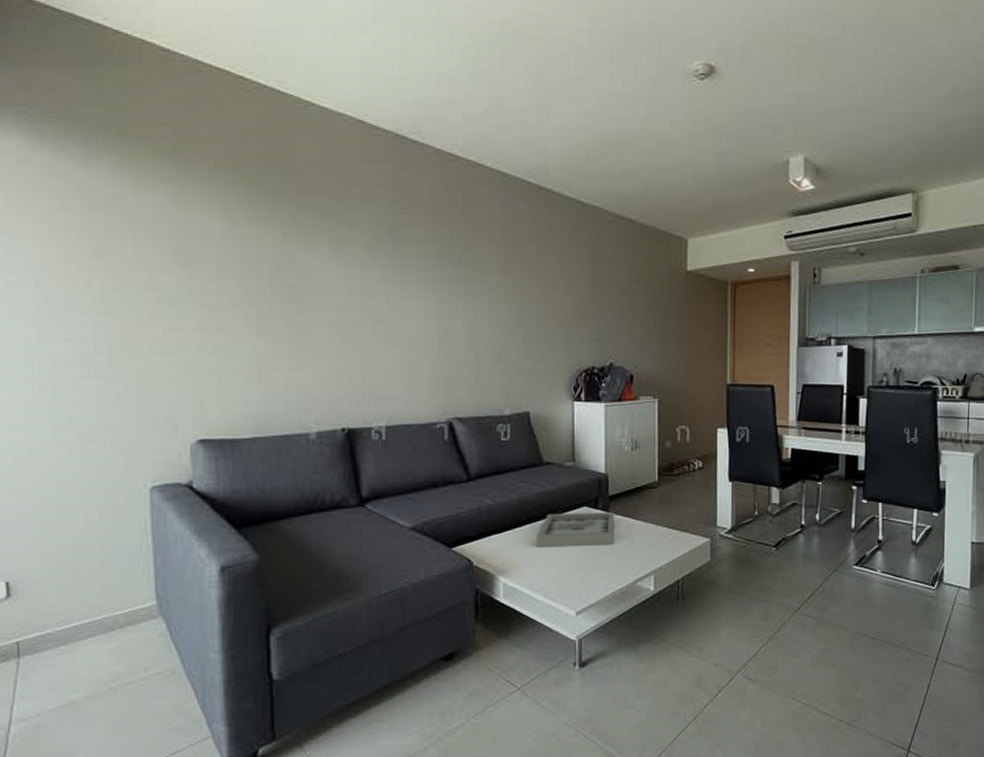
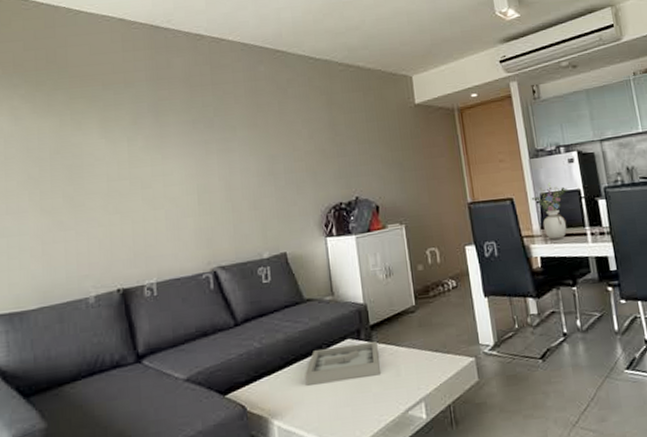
bouquet: none [792,374,832,433] -> present [531,182,569,240]

